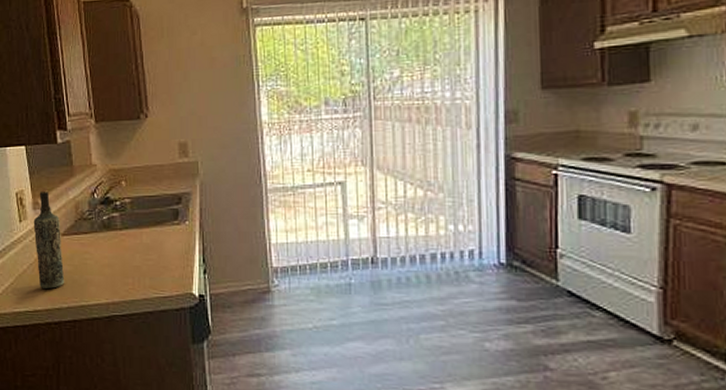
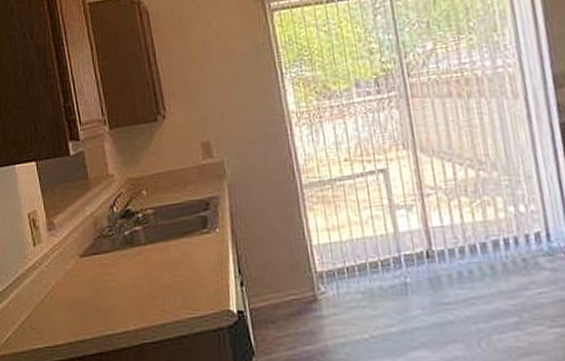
bottle: present [33,190,65,289] -> none [48,208,87,319]

